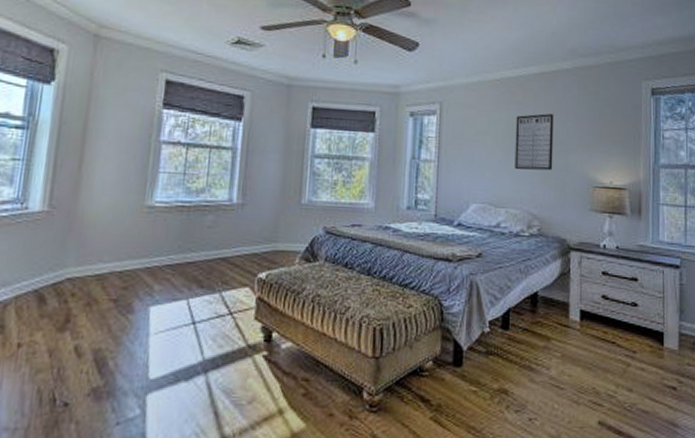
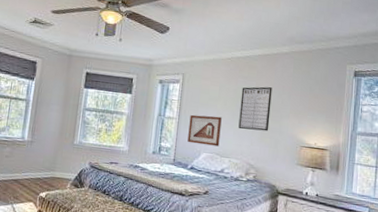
picture frame: none [451,154,493,194] -> present [187,114,222,147]

